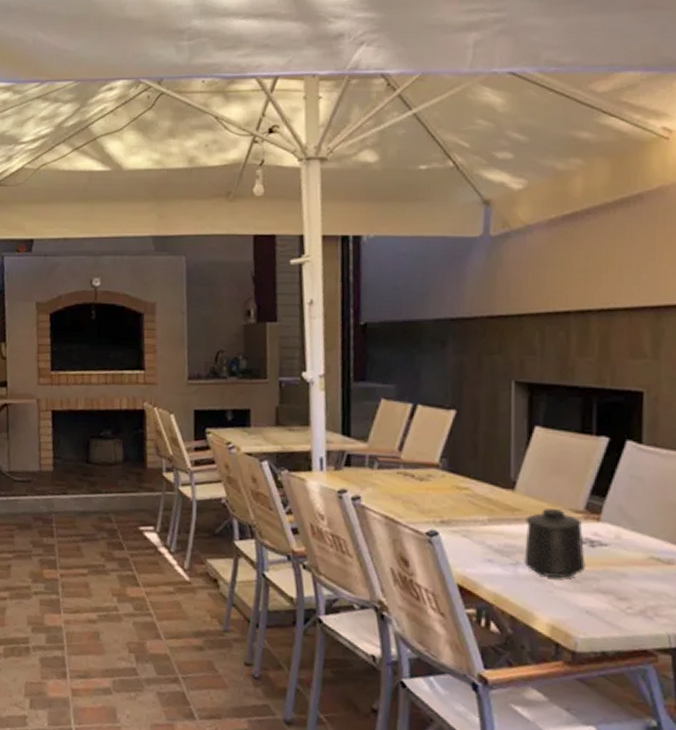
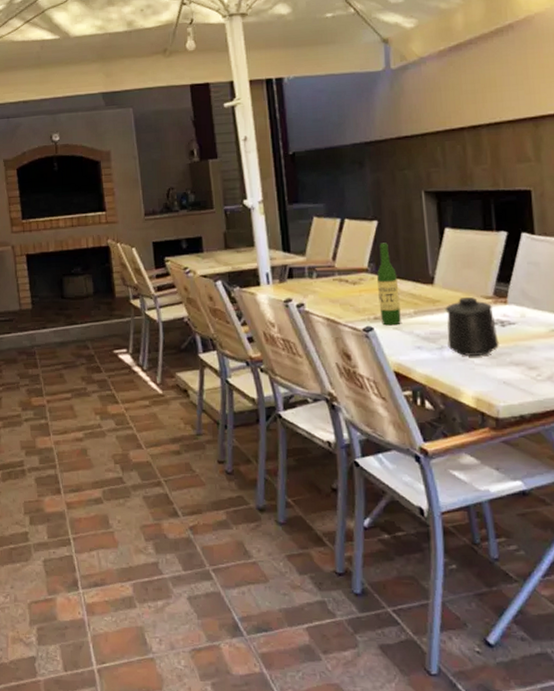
wine bottle: none [448,436,473,533] -> present [377,242,401,326]

